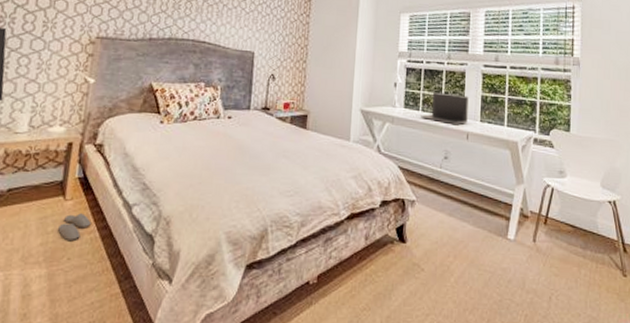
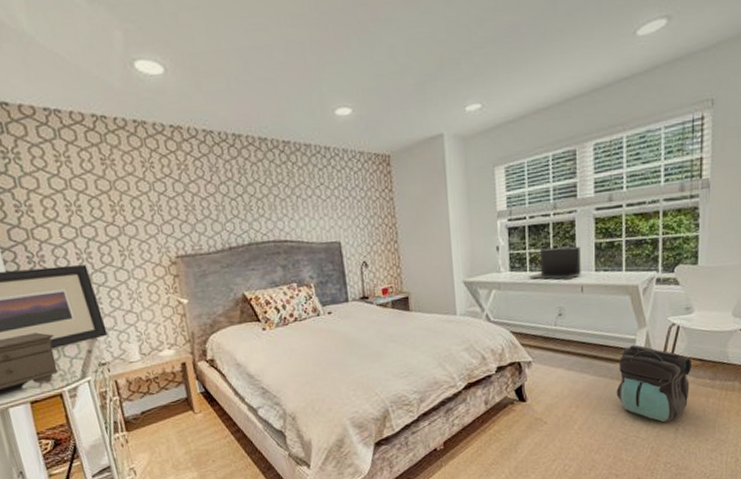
slippers: present [58,213,91,240] -> none [196,422,224,446]
backpack: none [493,200,564,289] -> present [616,345,691,423]

